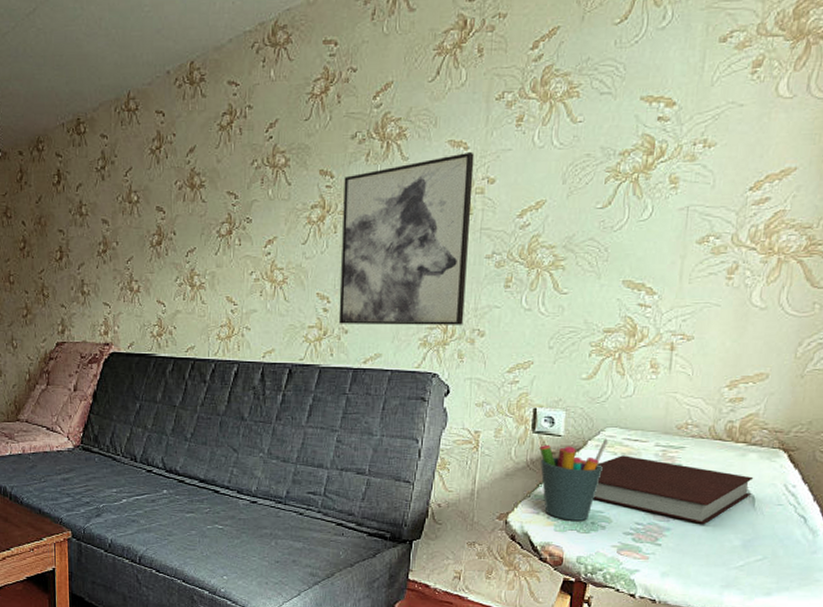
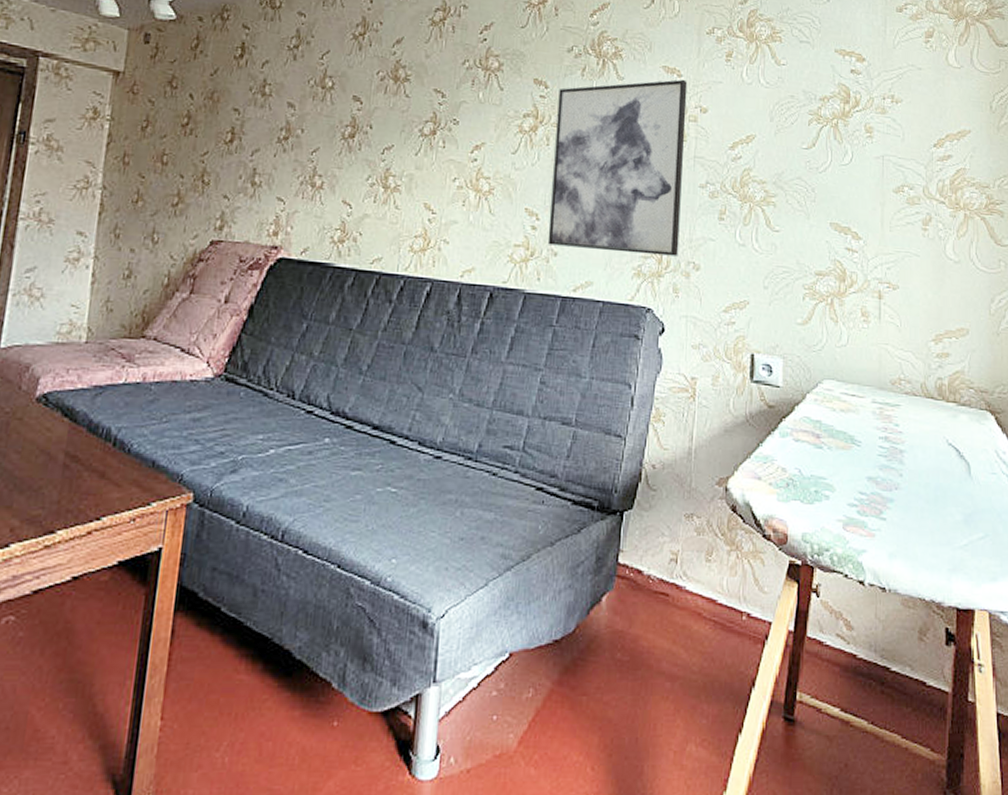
pen holder: present [539,438,609,521] -> none [758,391,827,489]
notebook: present [593,455,754,524] -> none [815,412,967,494]

